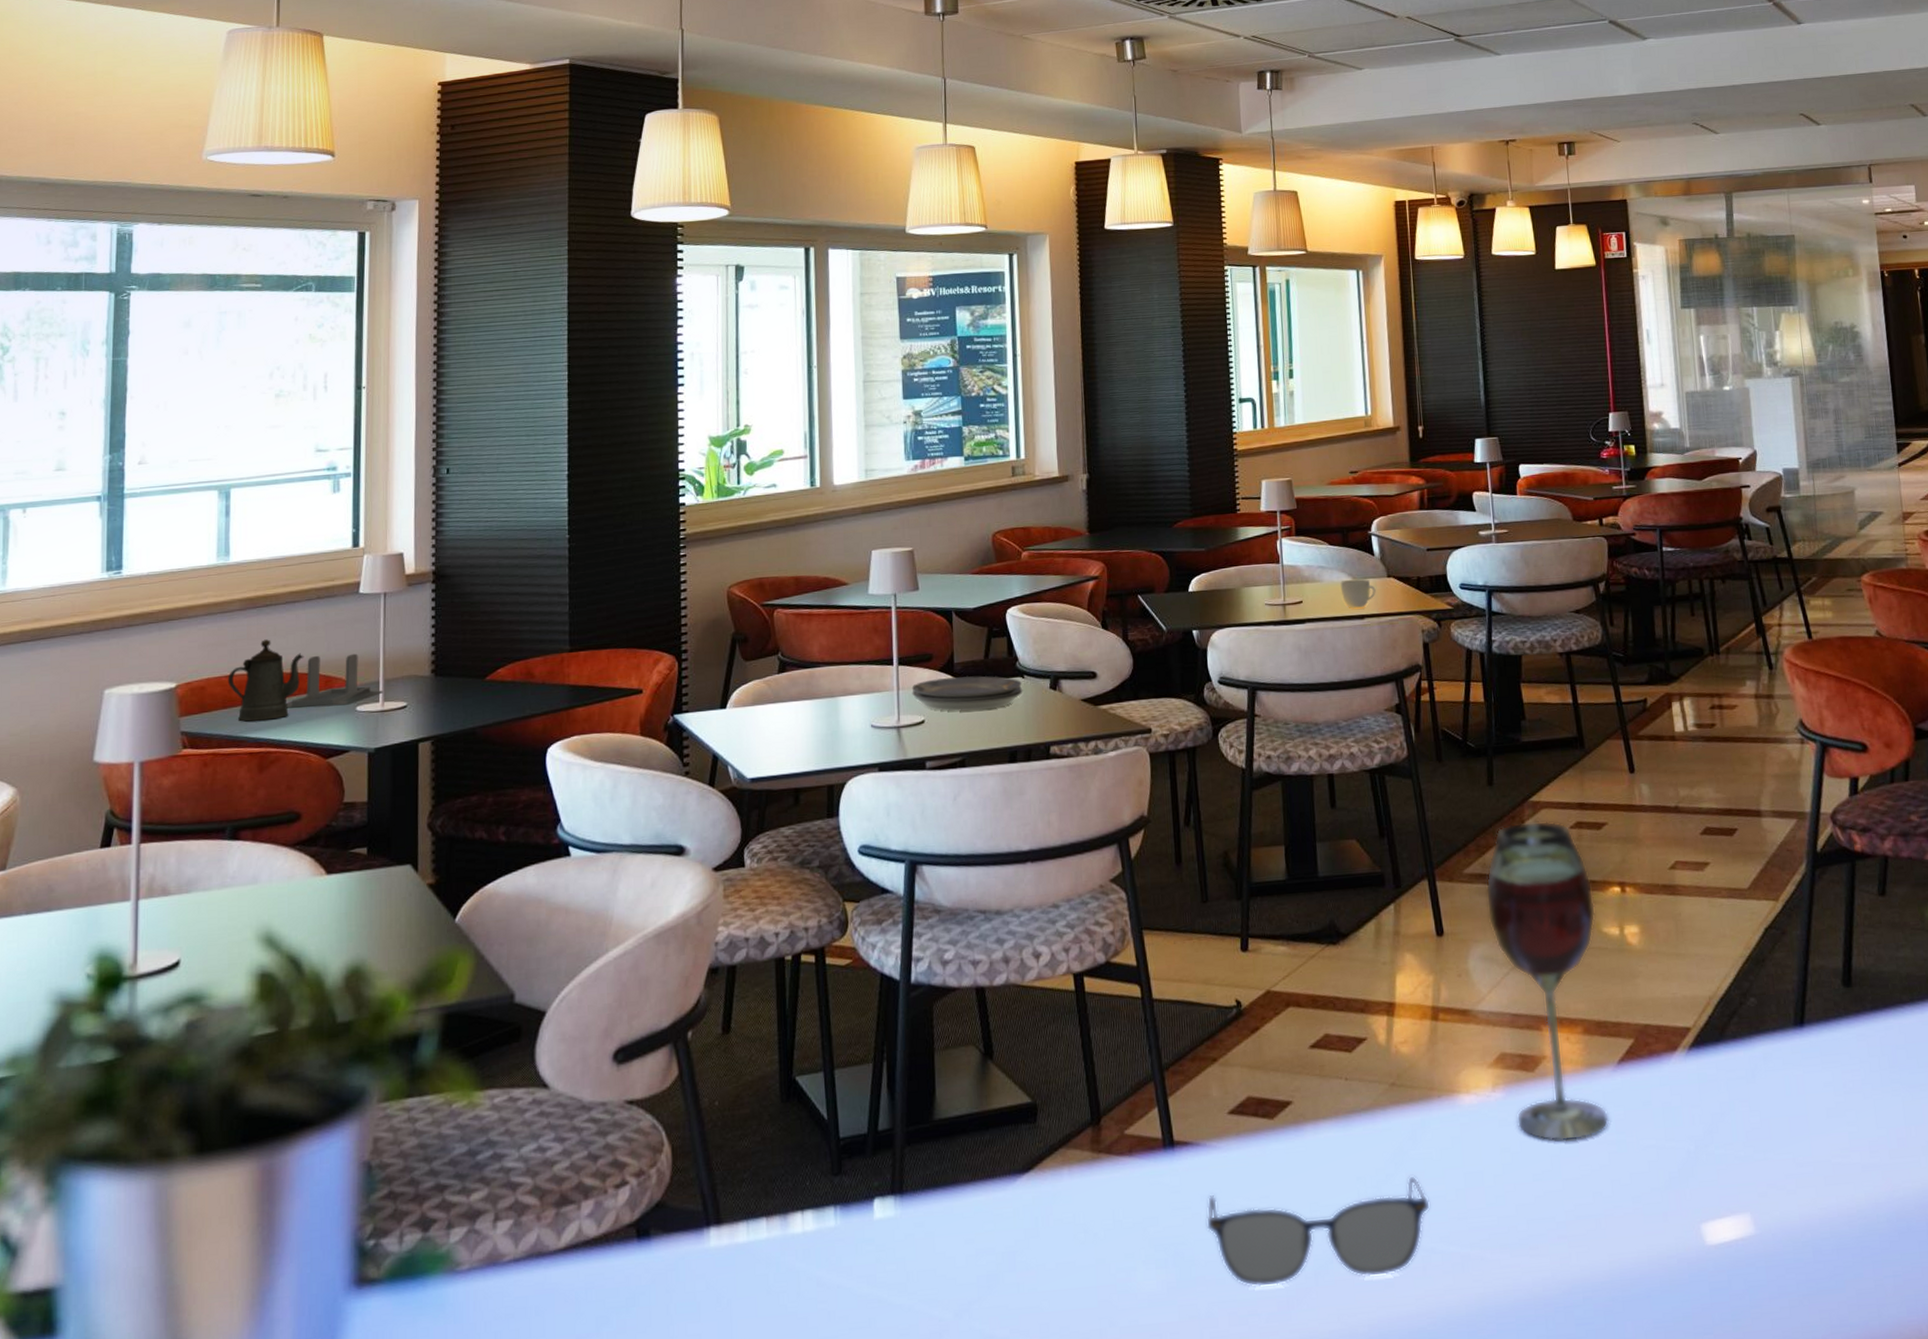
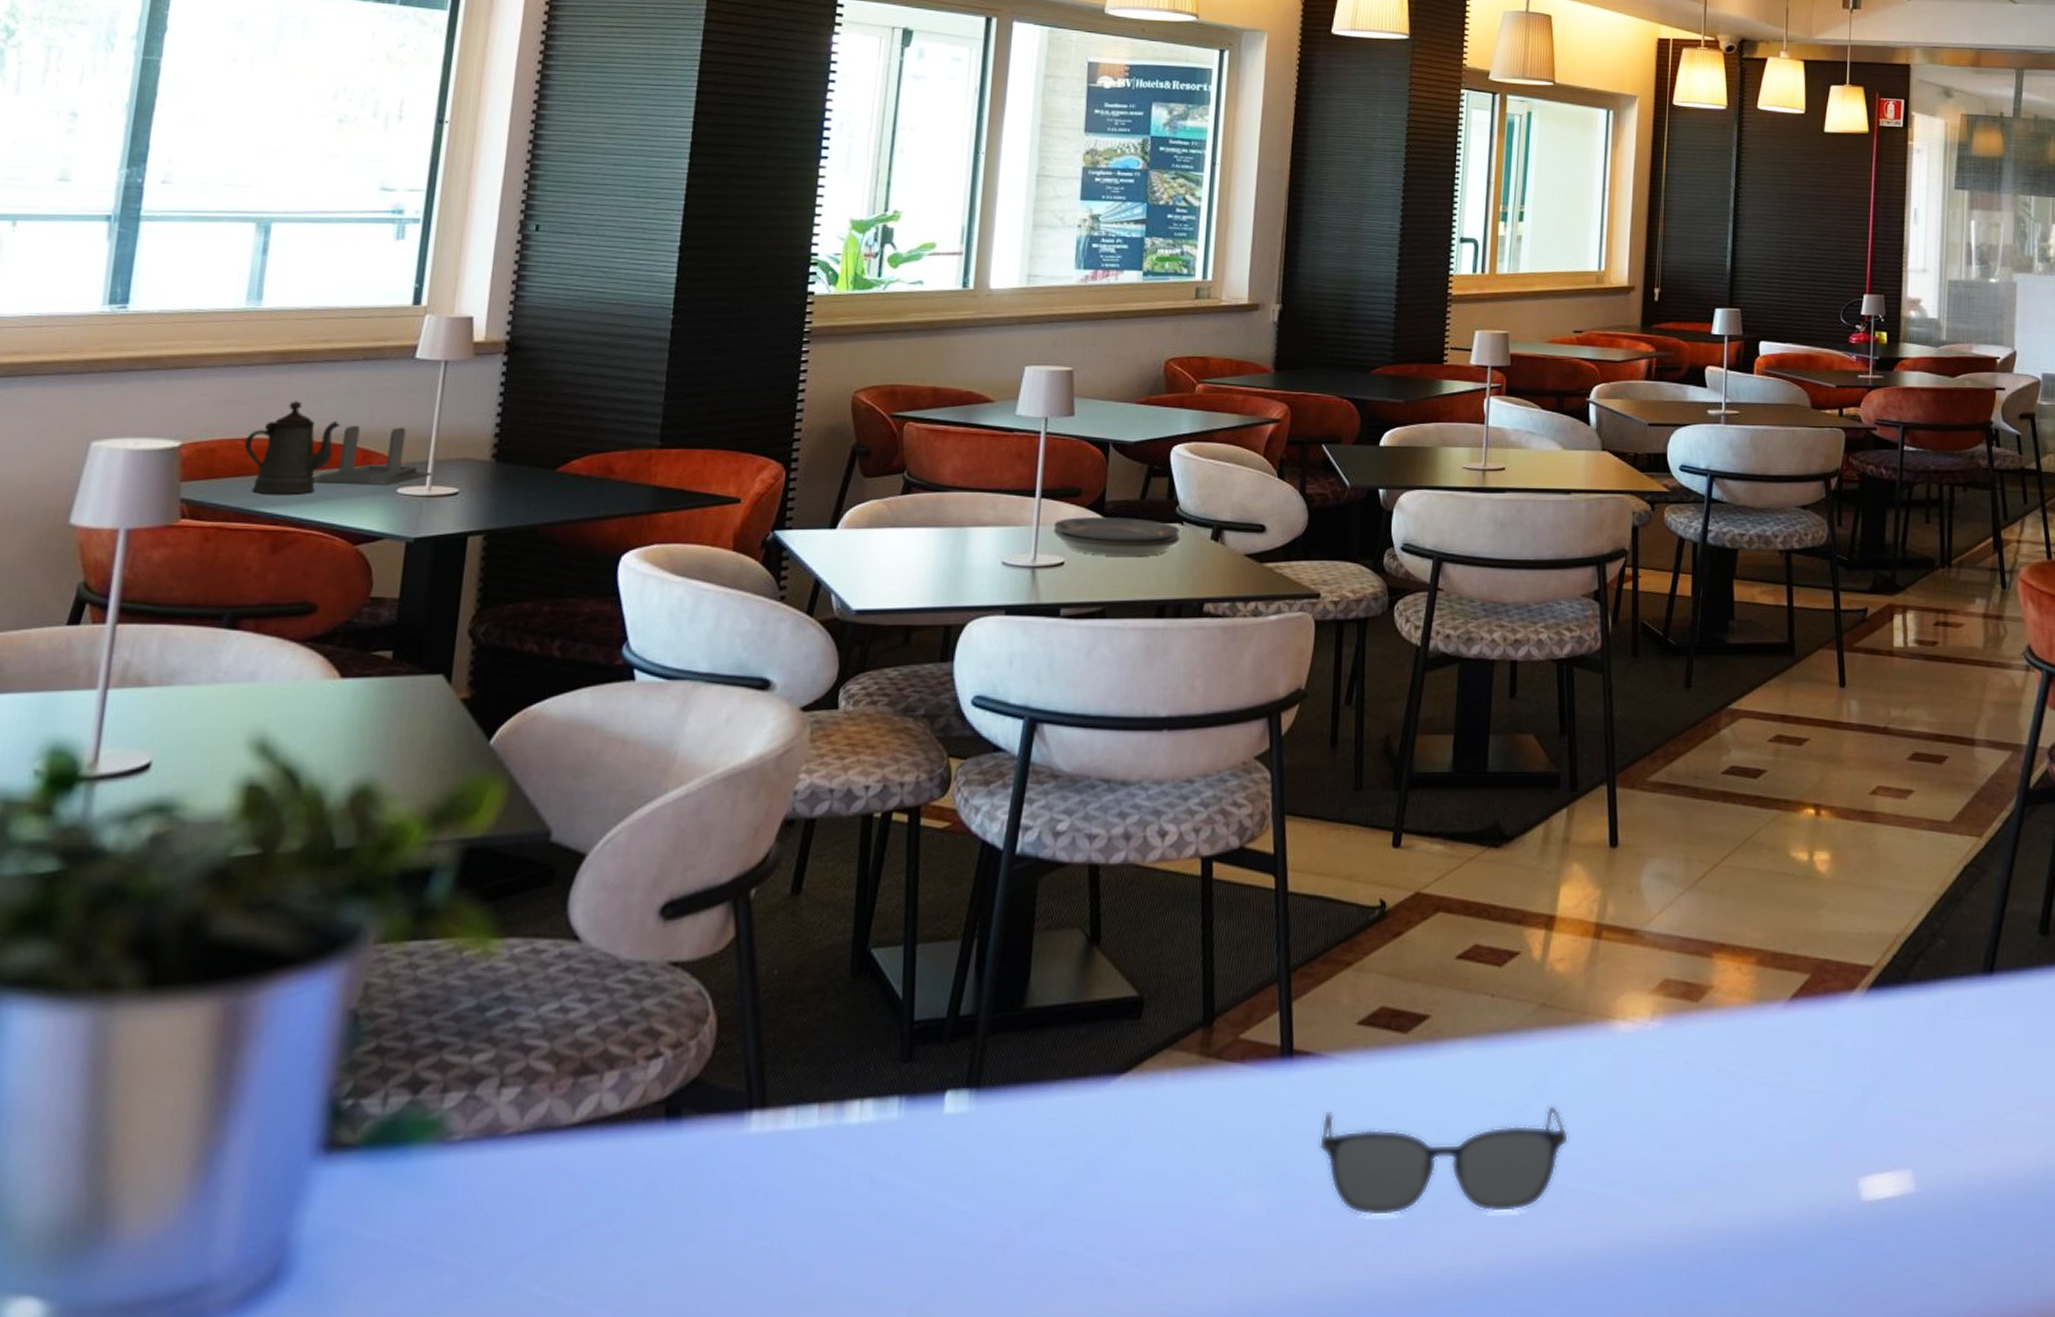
cup: present [1340,578,1376,609] -> none [1548,449,1587,482]
wineglass: present [1485,821,1609,1141] -> none [1668,731,1786,1079]

